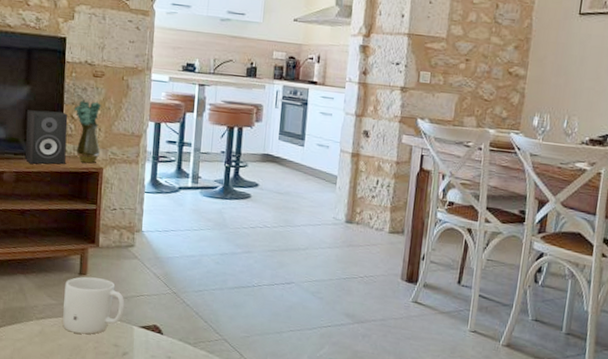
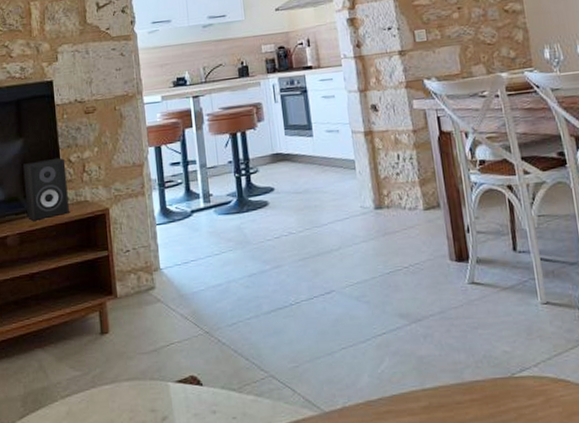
mug: present [62,276,125,335] -> none [87,333,156,406]
vase: present [74,97,101,164] -> none [71,137,104,207]

